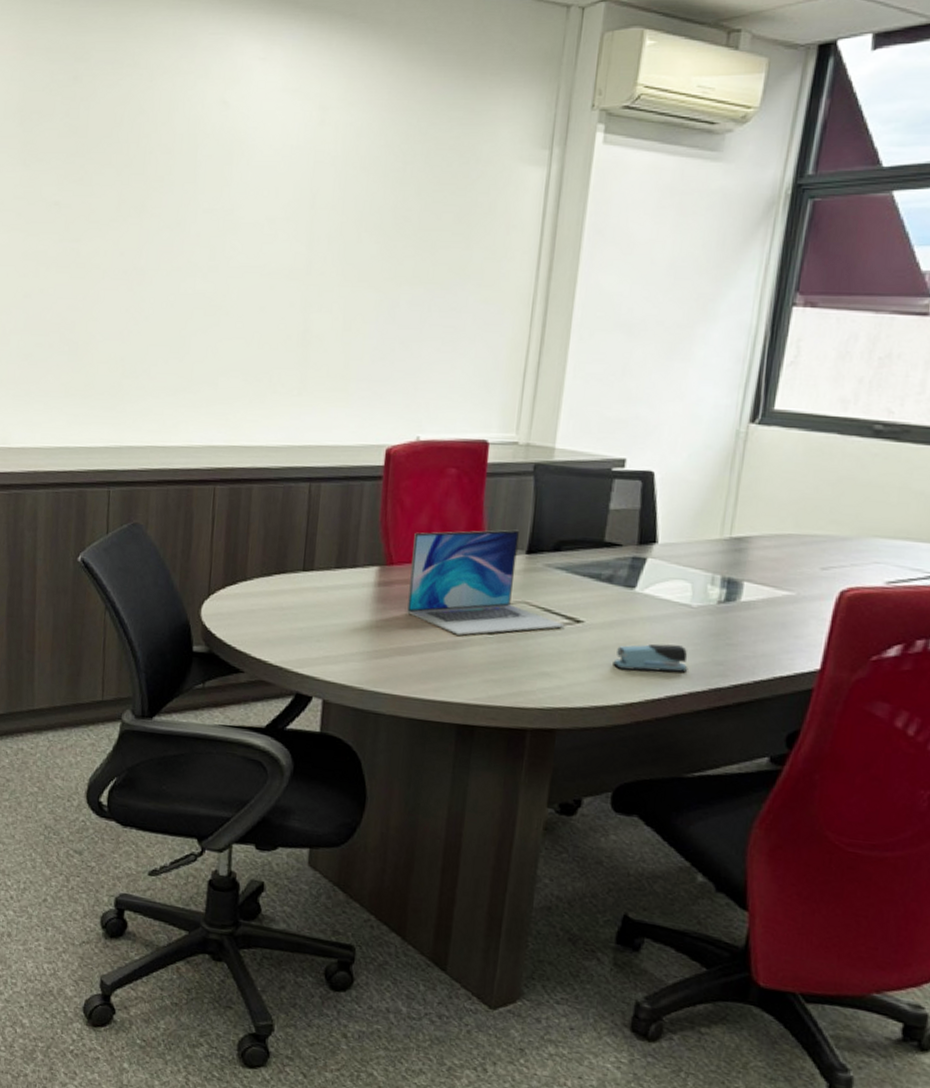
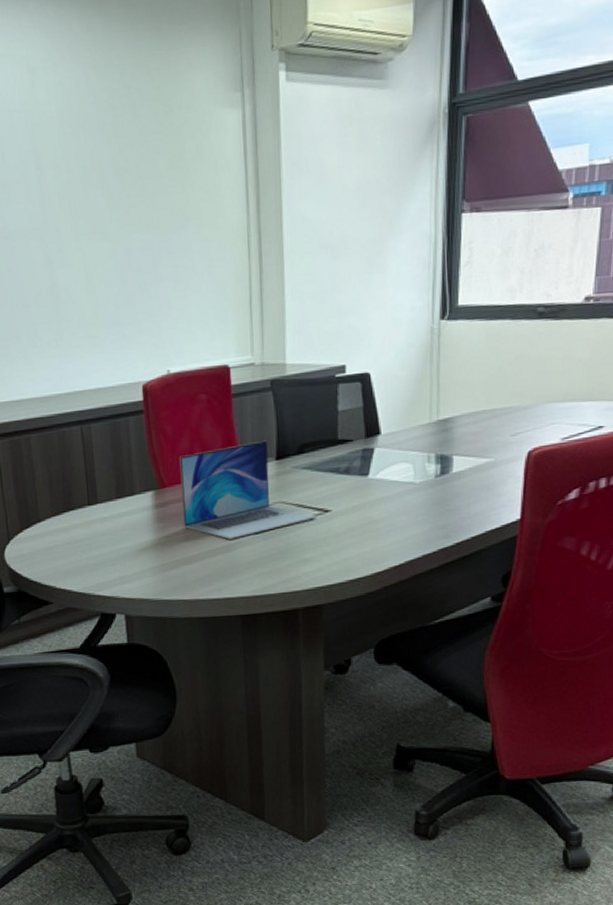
stapler: present [613,643,688,673] -> none [359,518,419,546]

